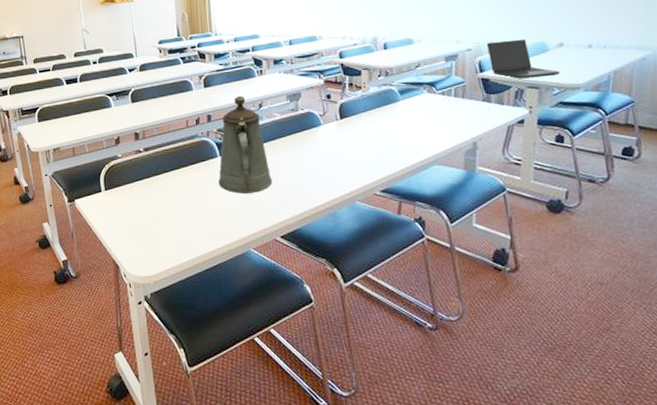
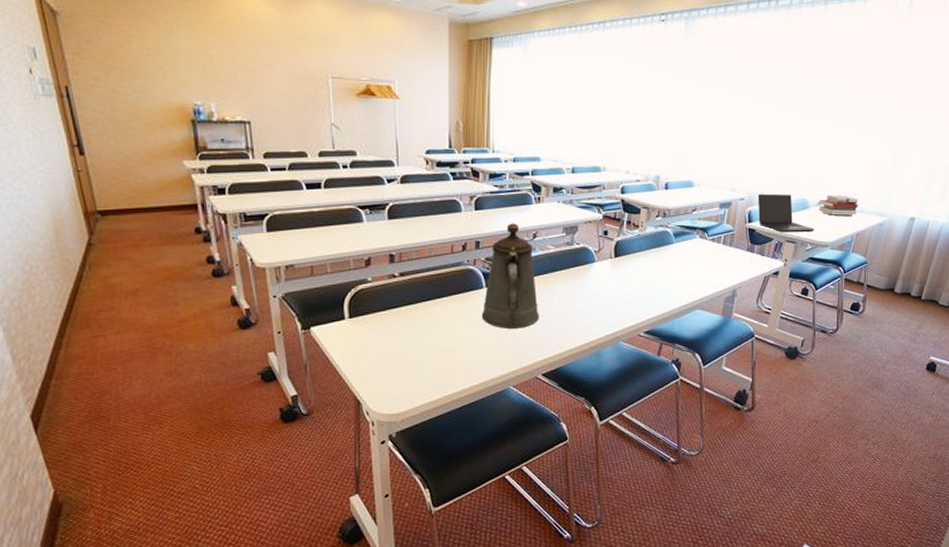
books: none [560,33,611,56] -> present [819,194,859,217]

